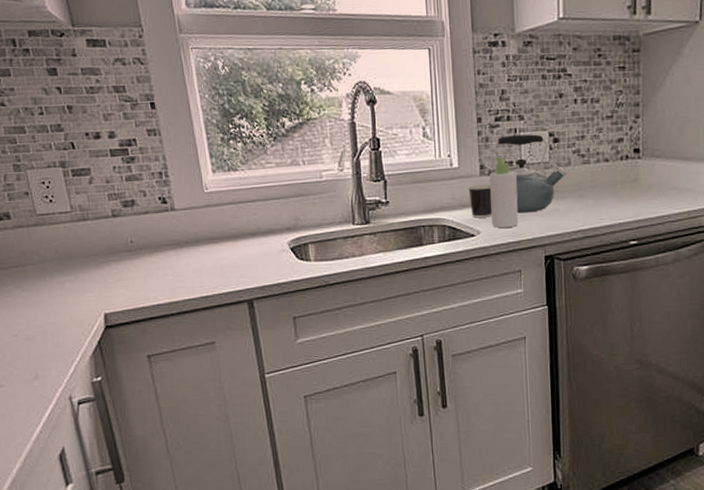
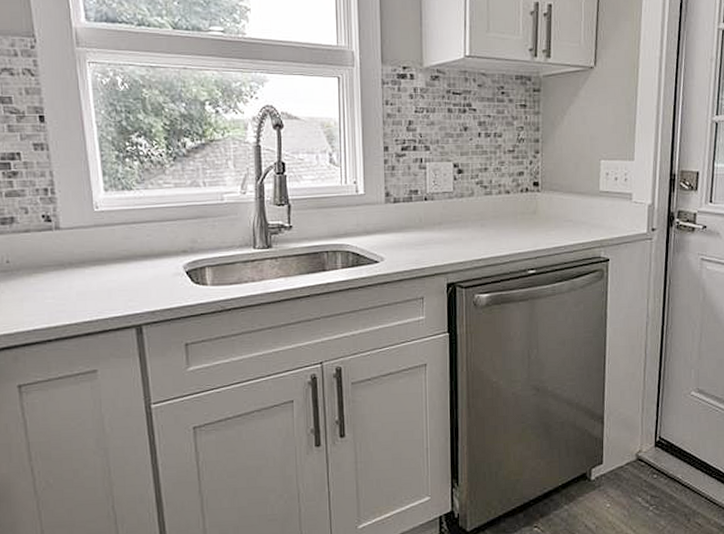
mug: present [468,185,493,218] -> none [373,212,397,245]
bottle: present [489,151,519,228] -> none [395,180,422,255]
kettle: present [494,134,567,214] -> none [400,165,470,241]

